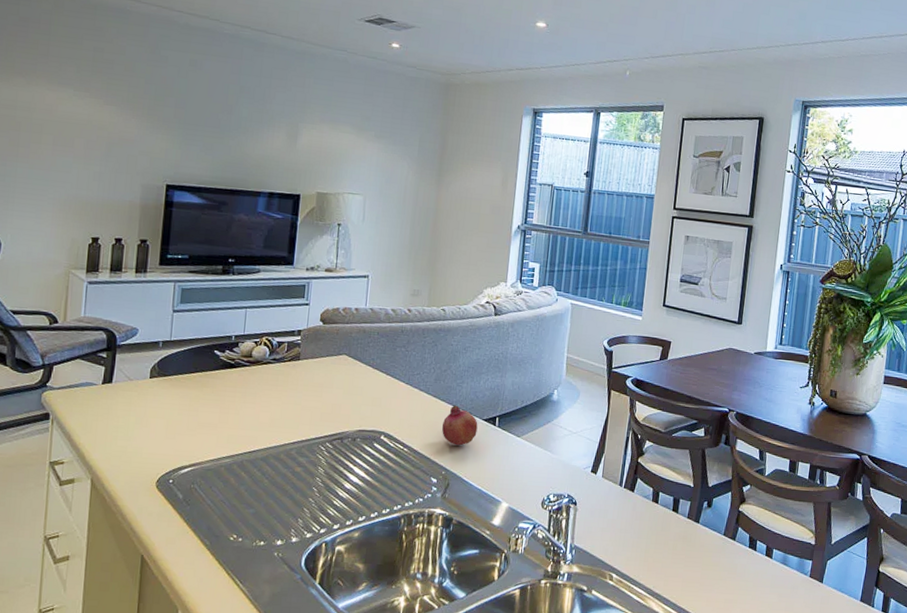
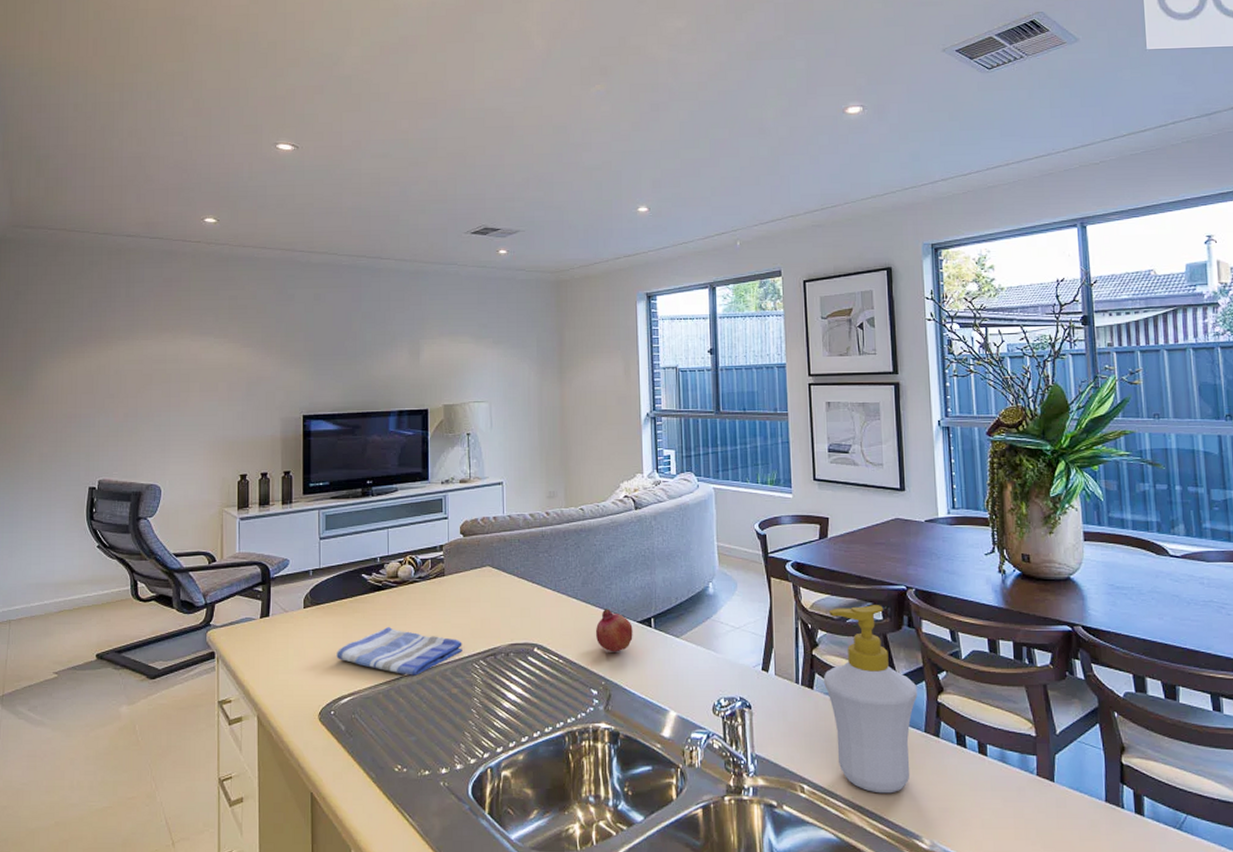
dish towel: none [180,403,311,452] -> present [336,626,462,676]
soap bottle: none [643,422,724,585] -> present [823,605,918,794]

